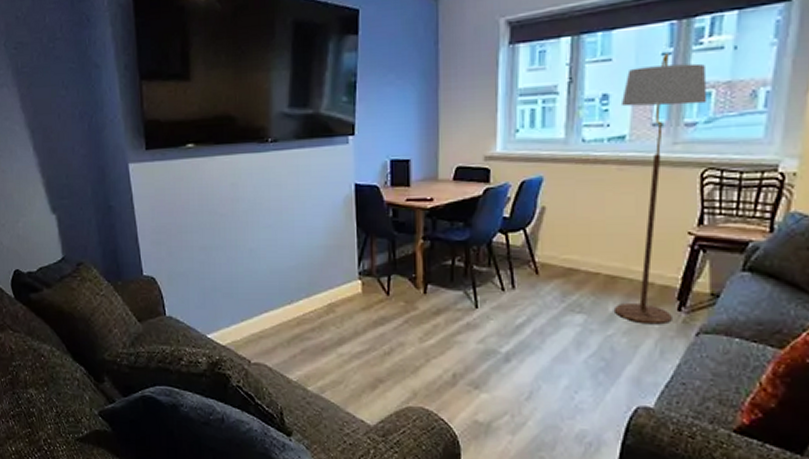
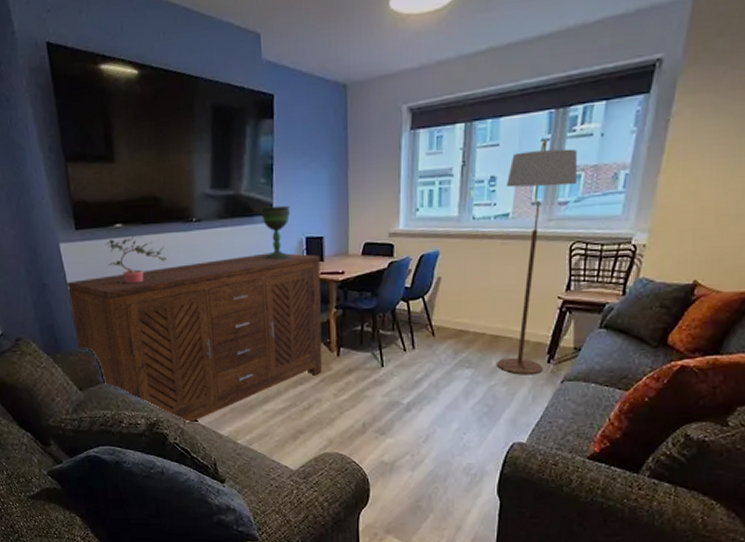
sideboard: none [133,176,407,366] -> present [66,253,323,424]
potted plant: none [175,157,239,207] -> present [105,236,167,284]
chalice: none [340,125,374,184] -> present [259,205,292,260]

